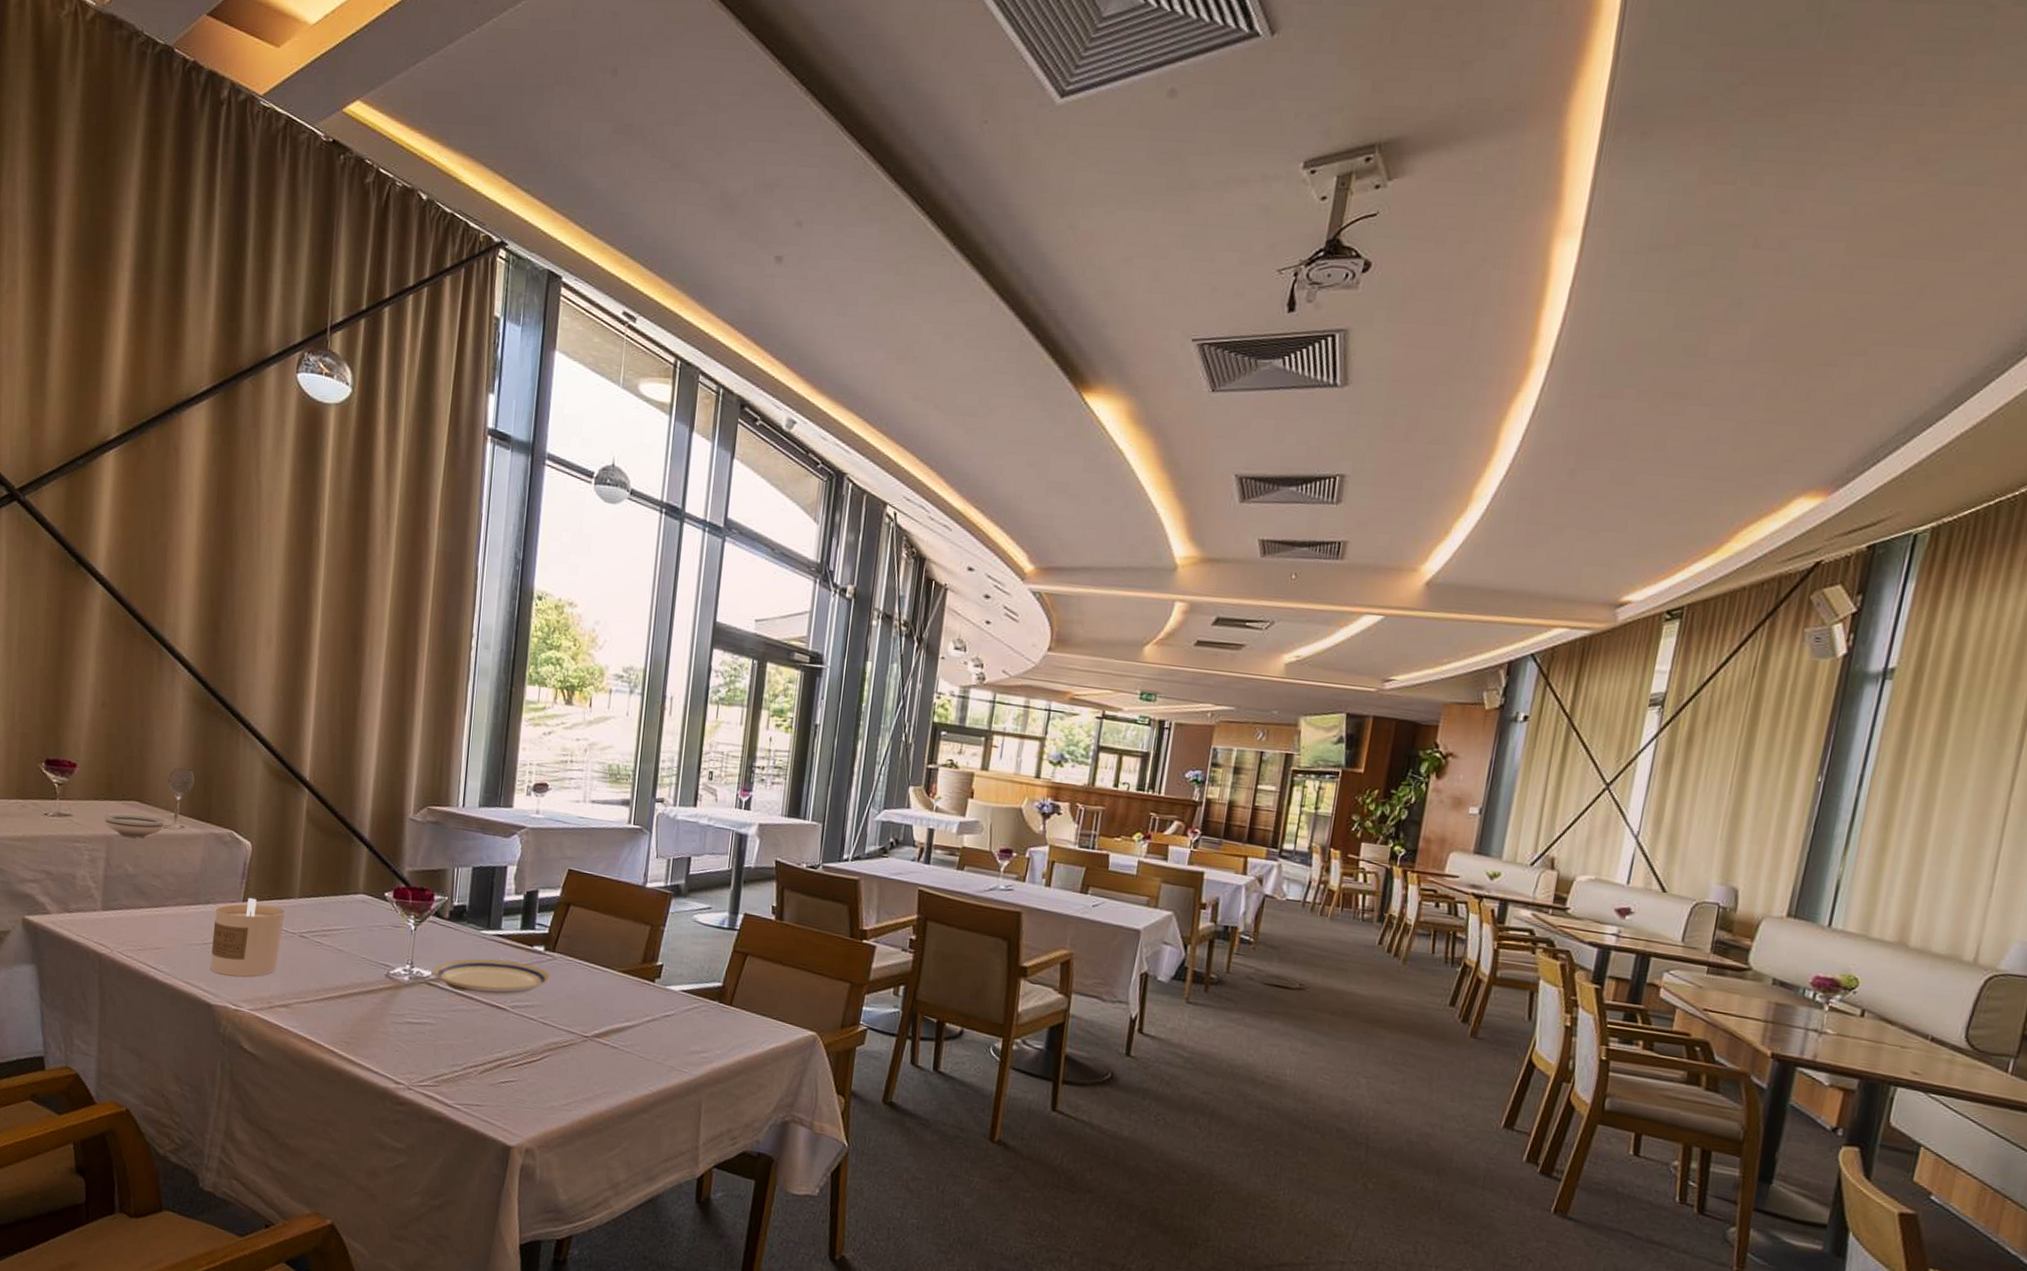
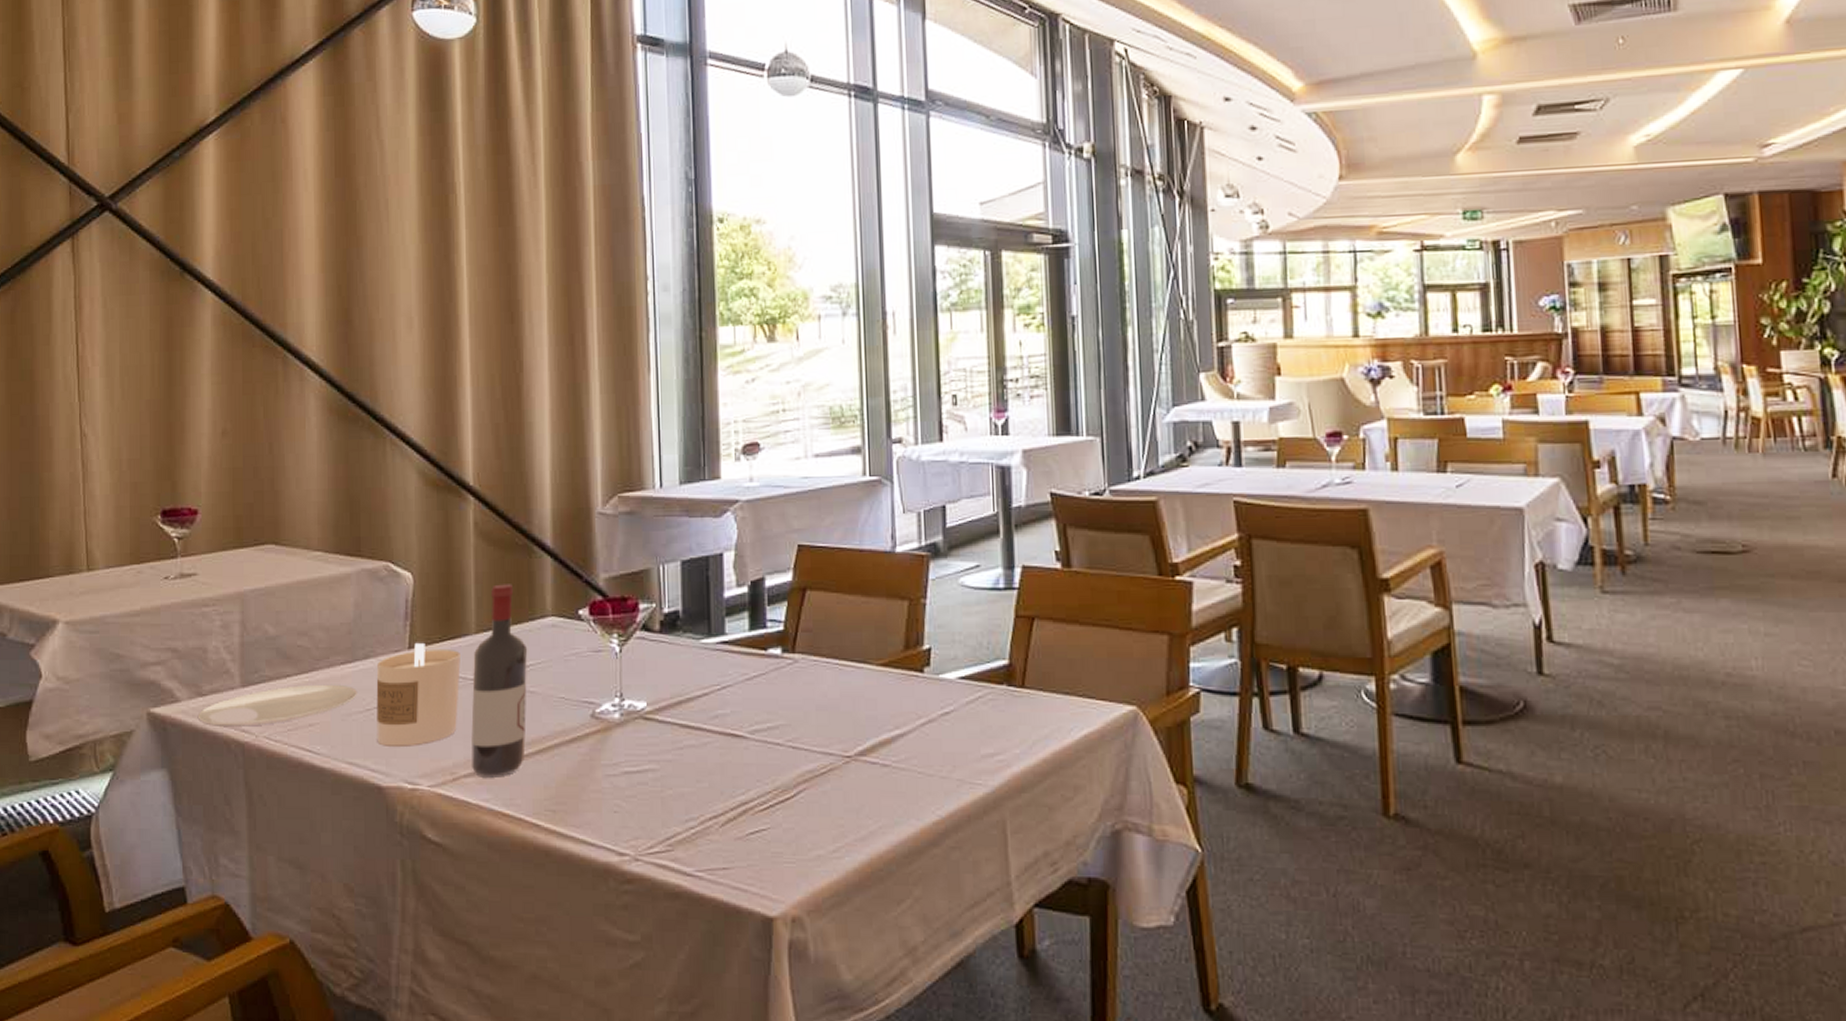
plate: none [64,915,198,943] -> present [197,684,357,727]
bowl: present [104,813,165,838] -> none [236,559,307,590]
wineglass: present [162,767,195,831] -> none [304,495,339,572]
wine bottle: none [284,862,341,1011] -> present [471,584,528,778]
plate: present [434,958,550,996] -> none [649,673,793,724]

